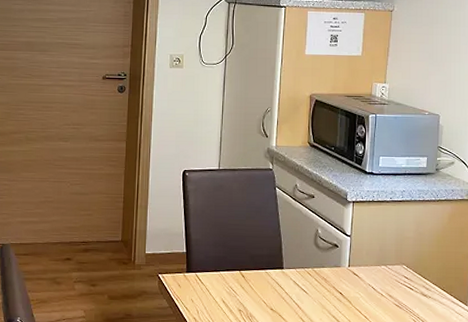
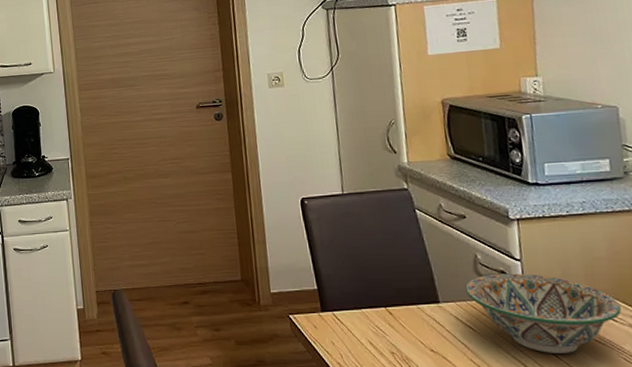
decorative bowl: none [305,246,417,315] -> present [465,273,621,353]

